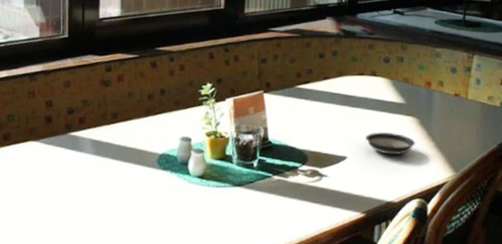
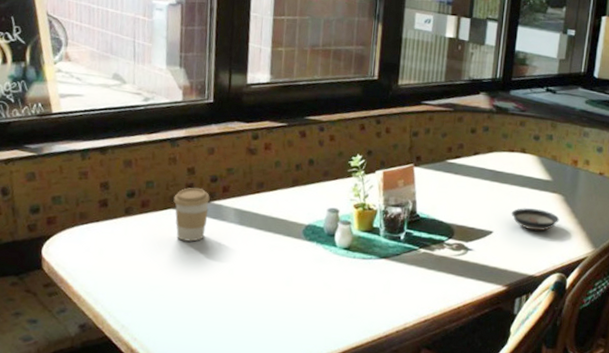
coffee cup: none [33,119,67,173] -> present [173,187,210,242]

